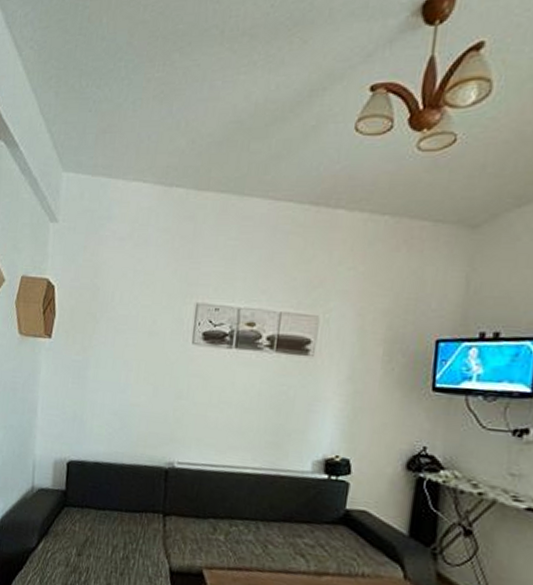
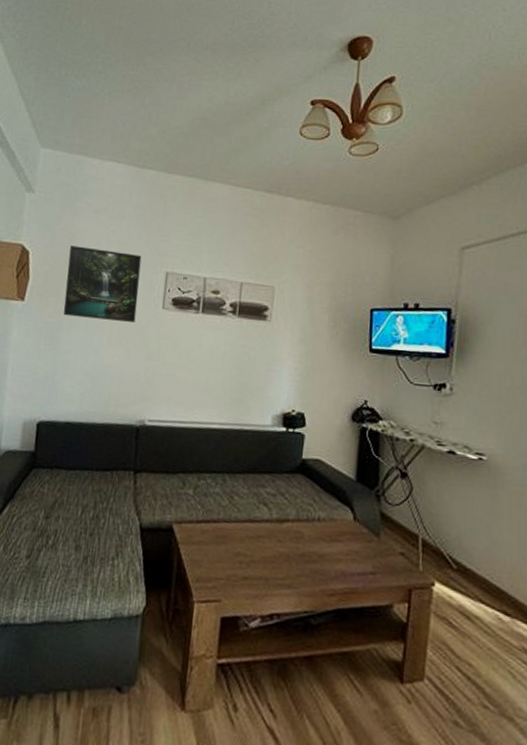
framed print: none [90,278,170,359] -> present [63,245,142,322]

